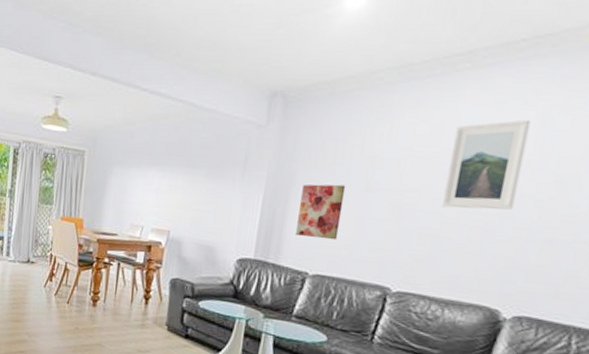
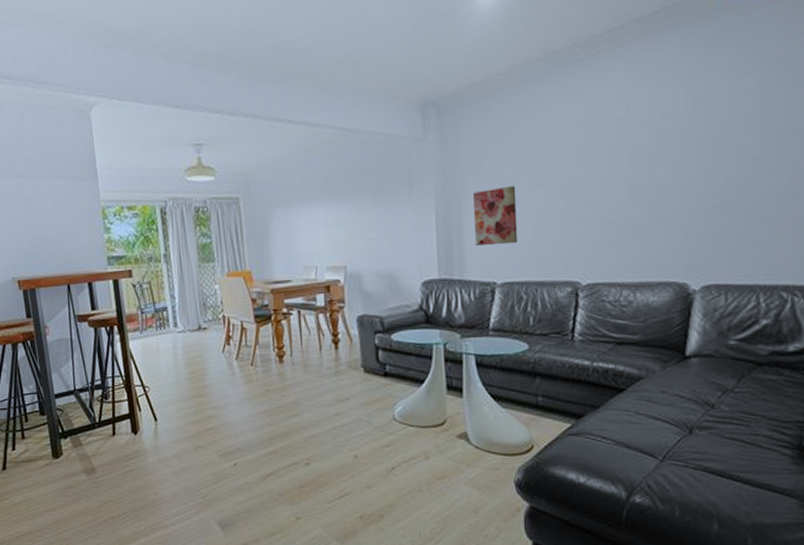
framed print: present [441,119,531,210] -> none [609,89,679,190]

